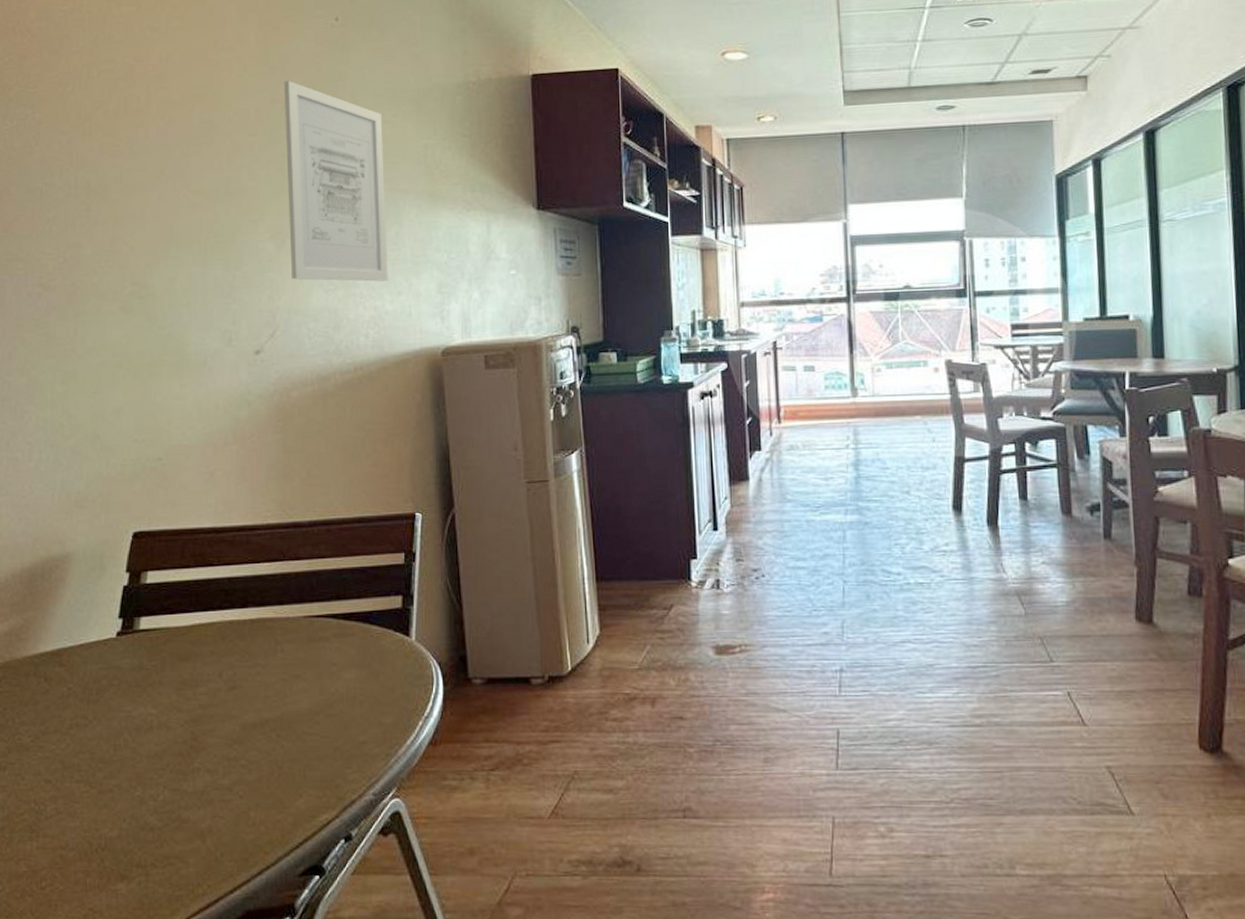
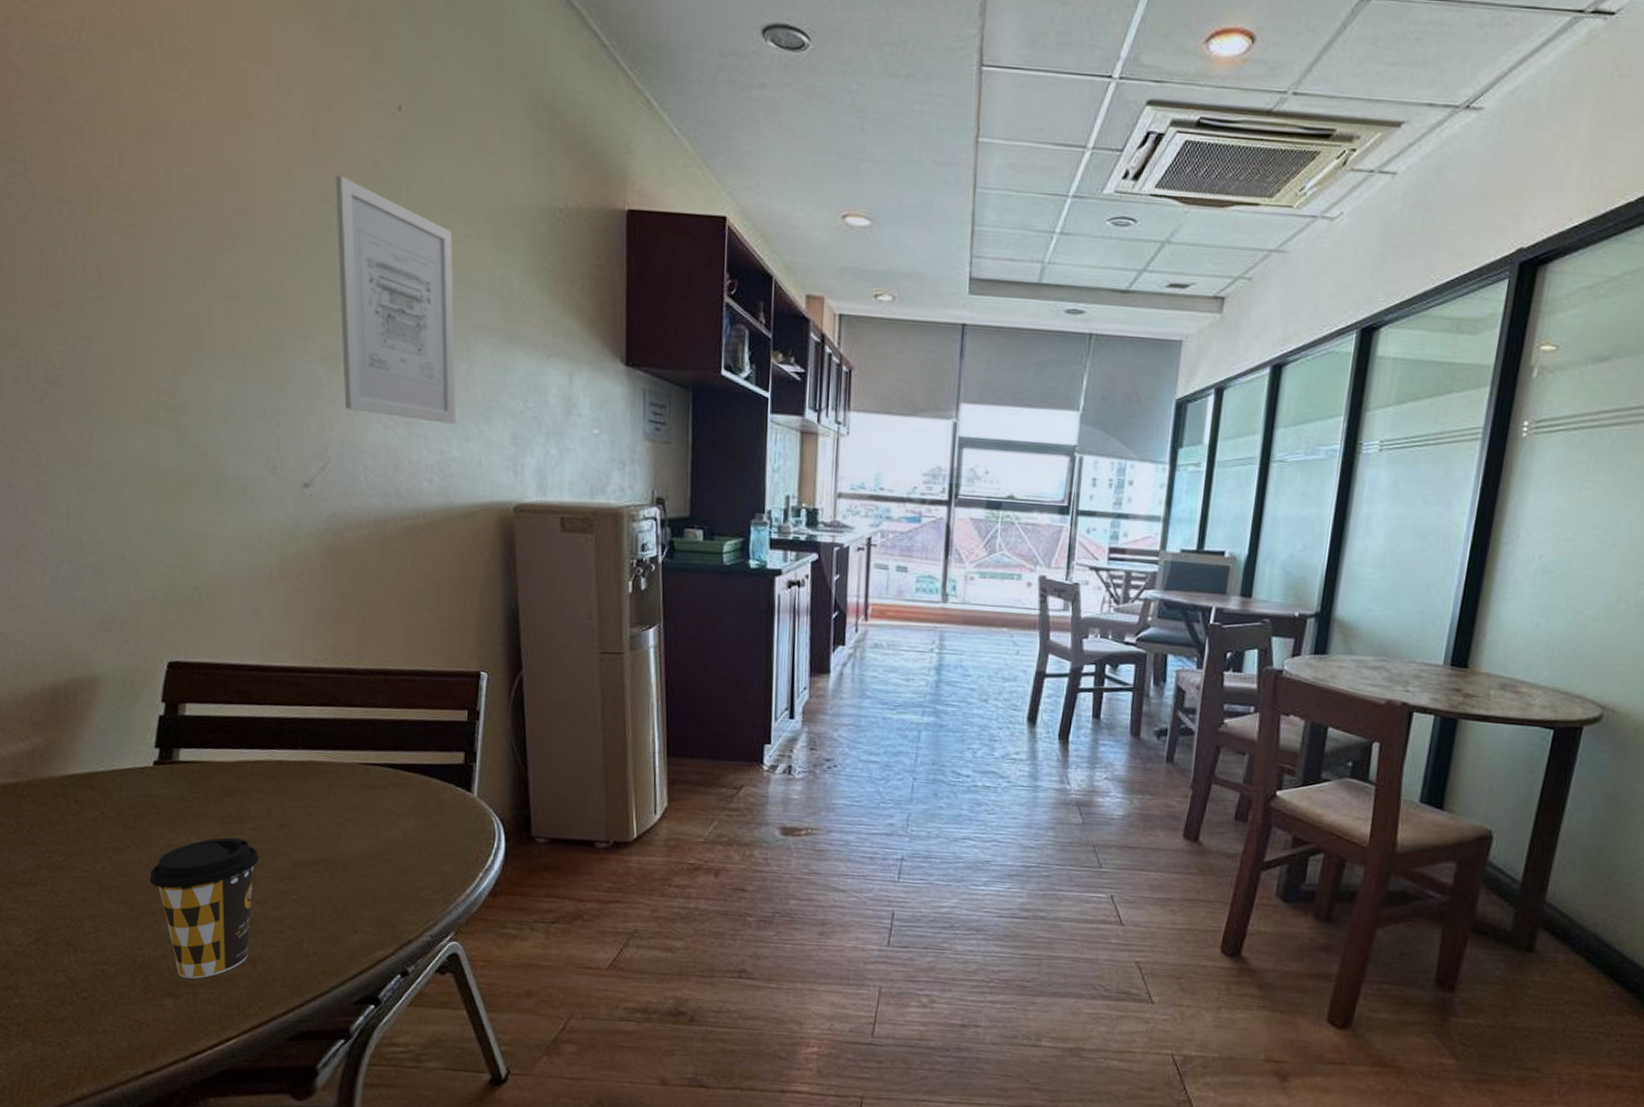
coffee cup: none [109,704,211,859] -> present [149,837,260,979]

